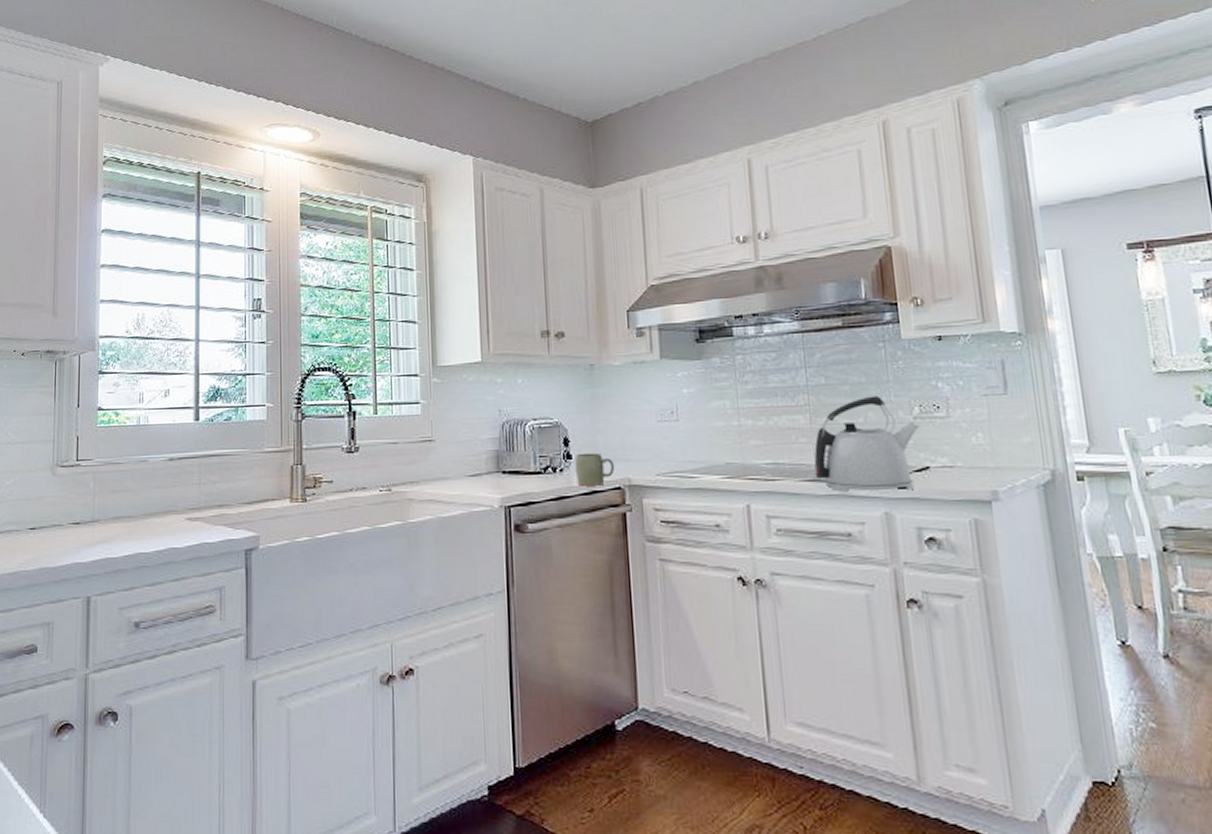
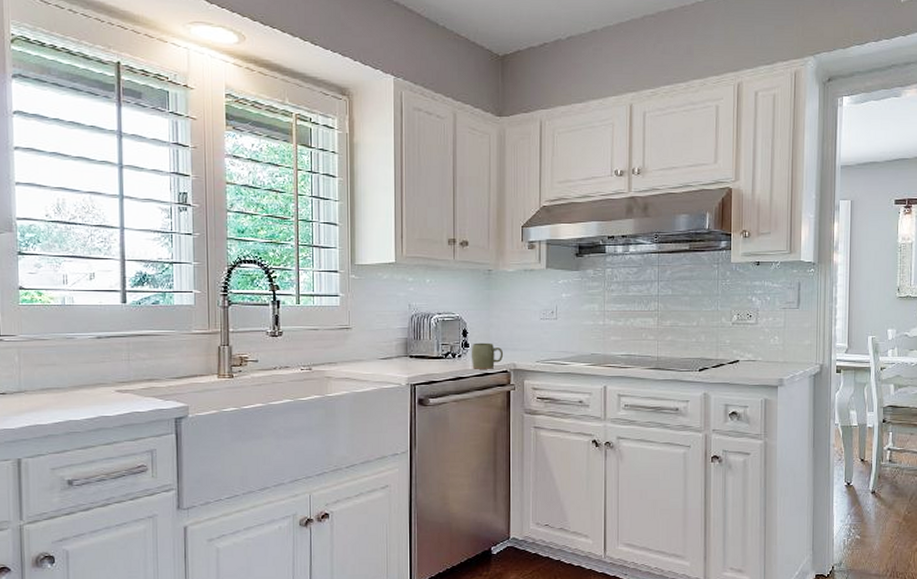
kettle: present [814,395,920,492] -> none [657,305,736,378]

